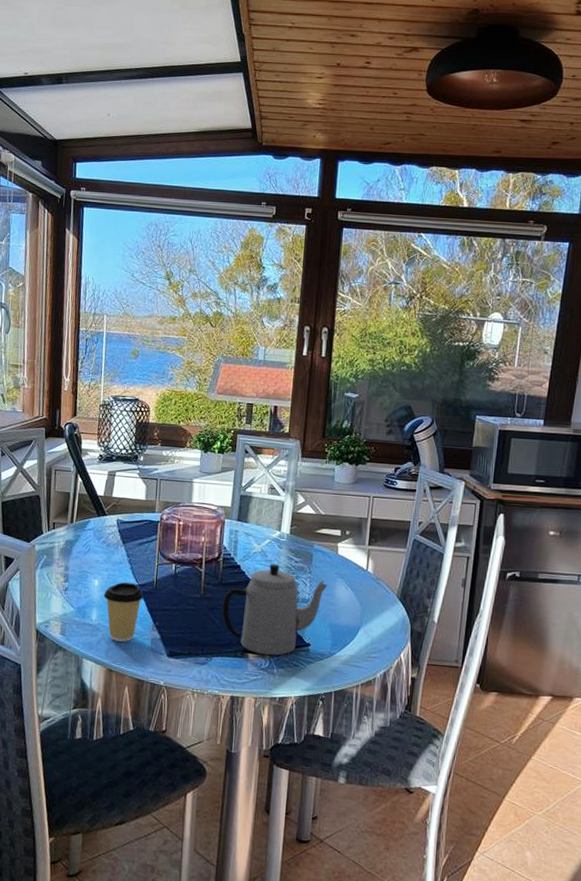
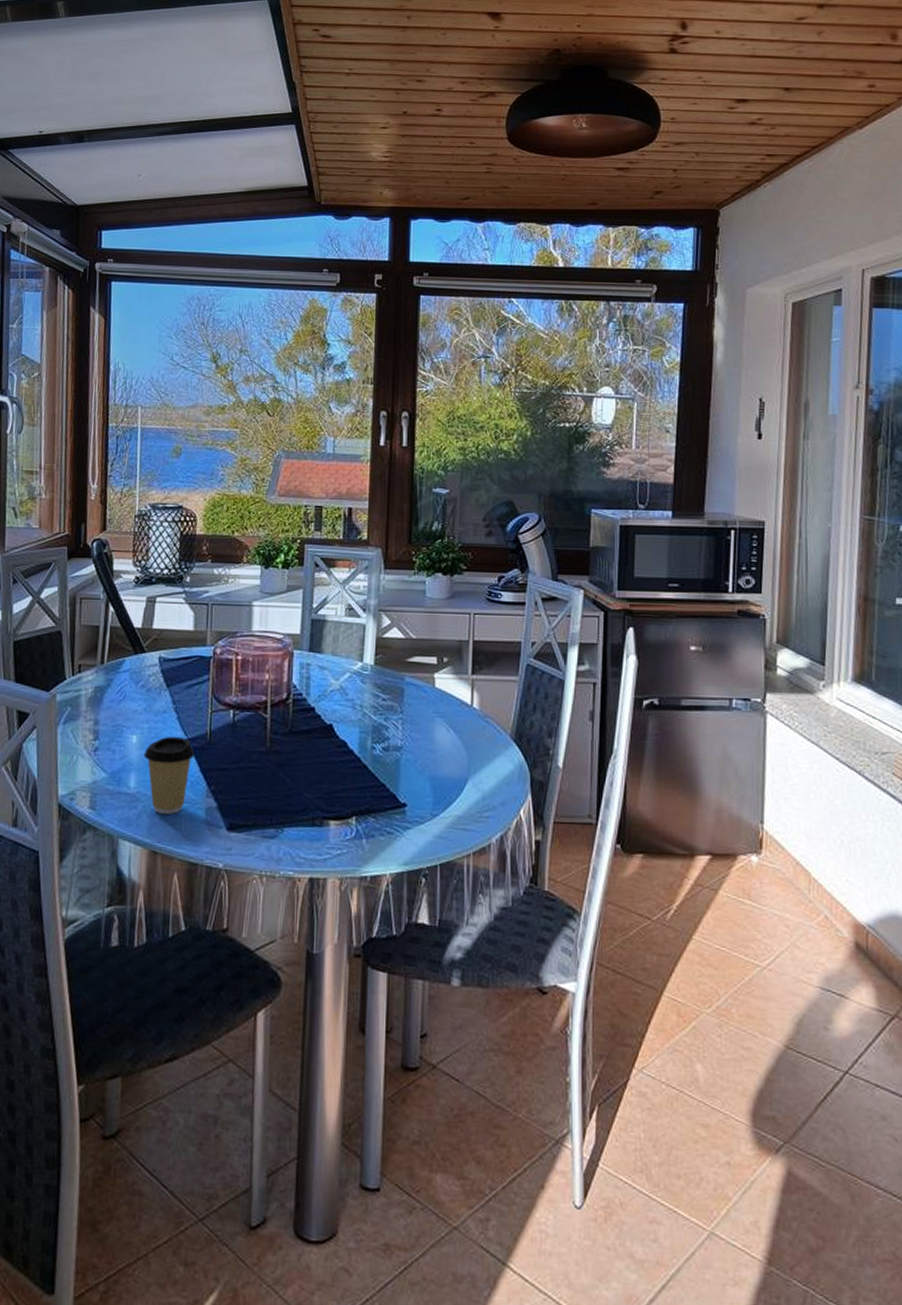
teapot: present [221,564,328,656] -> none [293,703,425,822]

